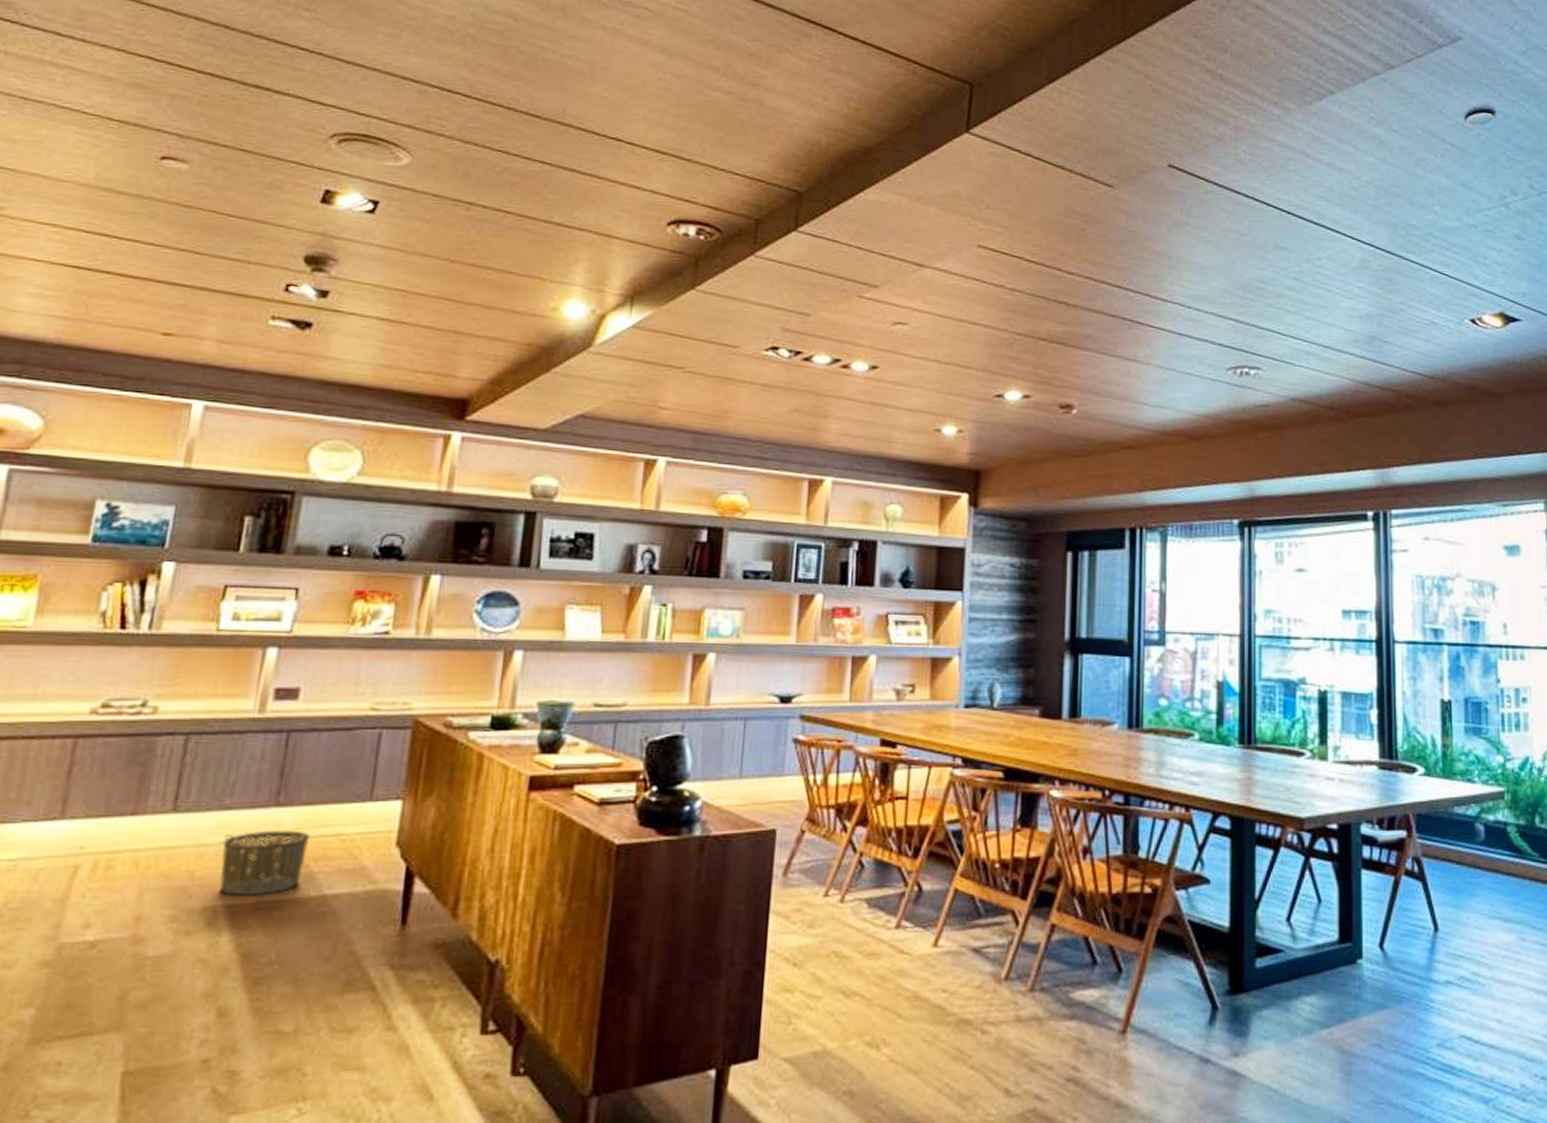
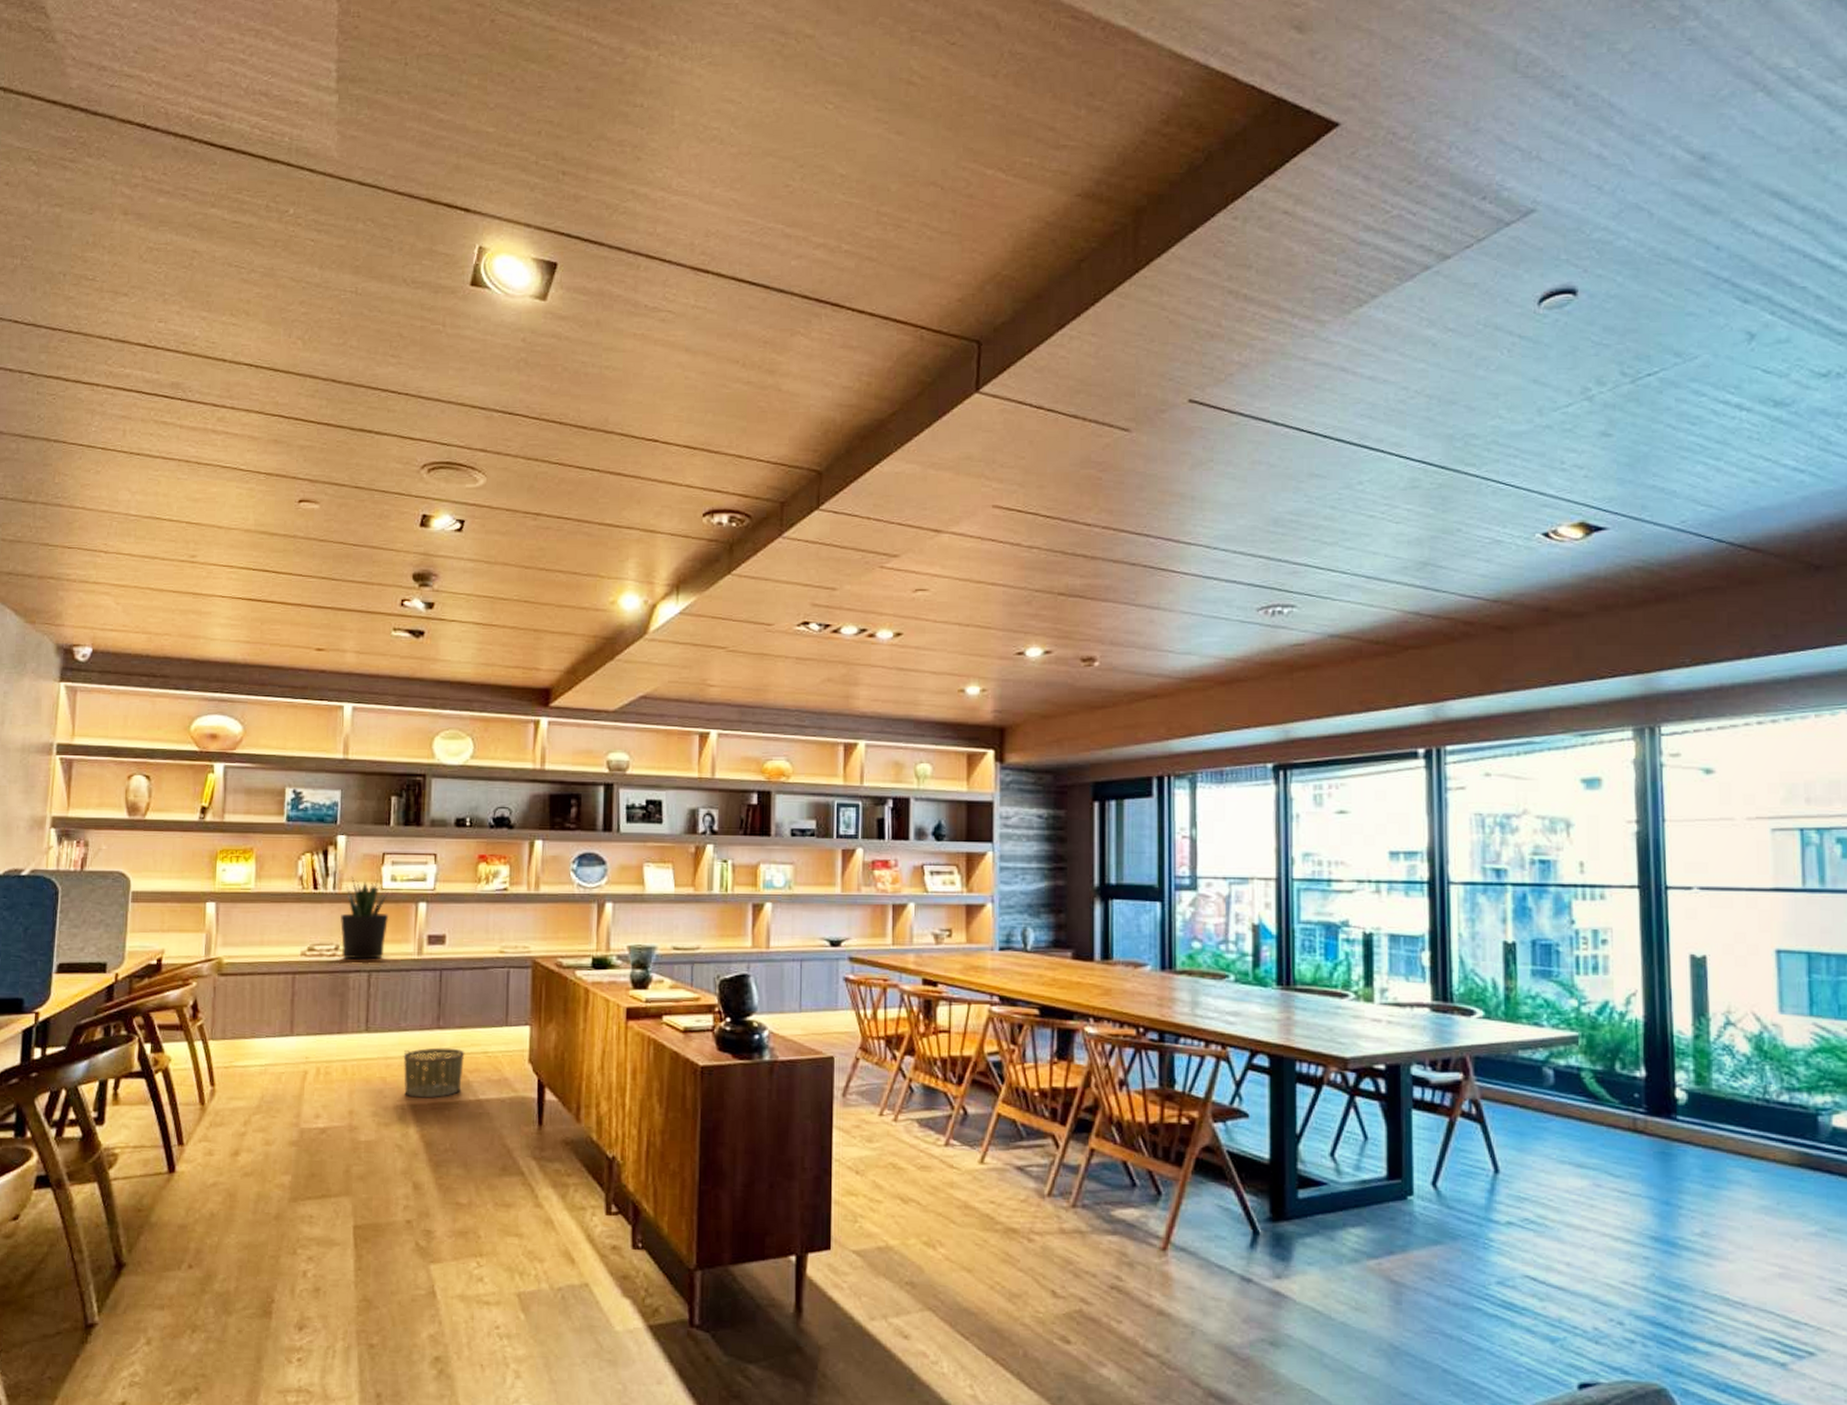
planter: none [150,613,227,719] -> present [340,876,389,960]

